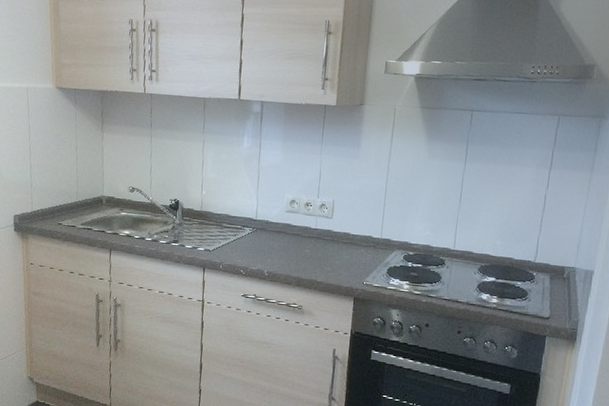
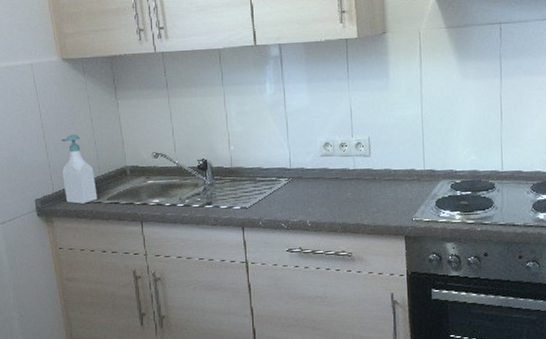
soap bottle: none [42,159,73,226] -> present [61,134,98,204]

